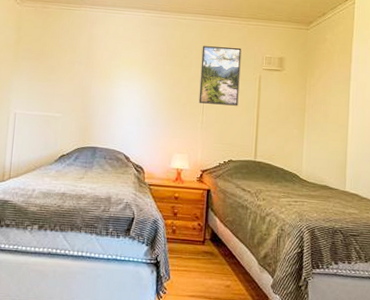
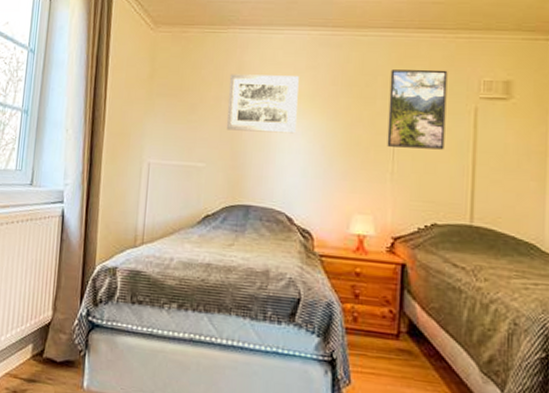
wall art: none [78,43,135,92] -> present [226,74,299,134]

